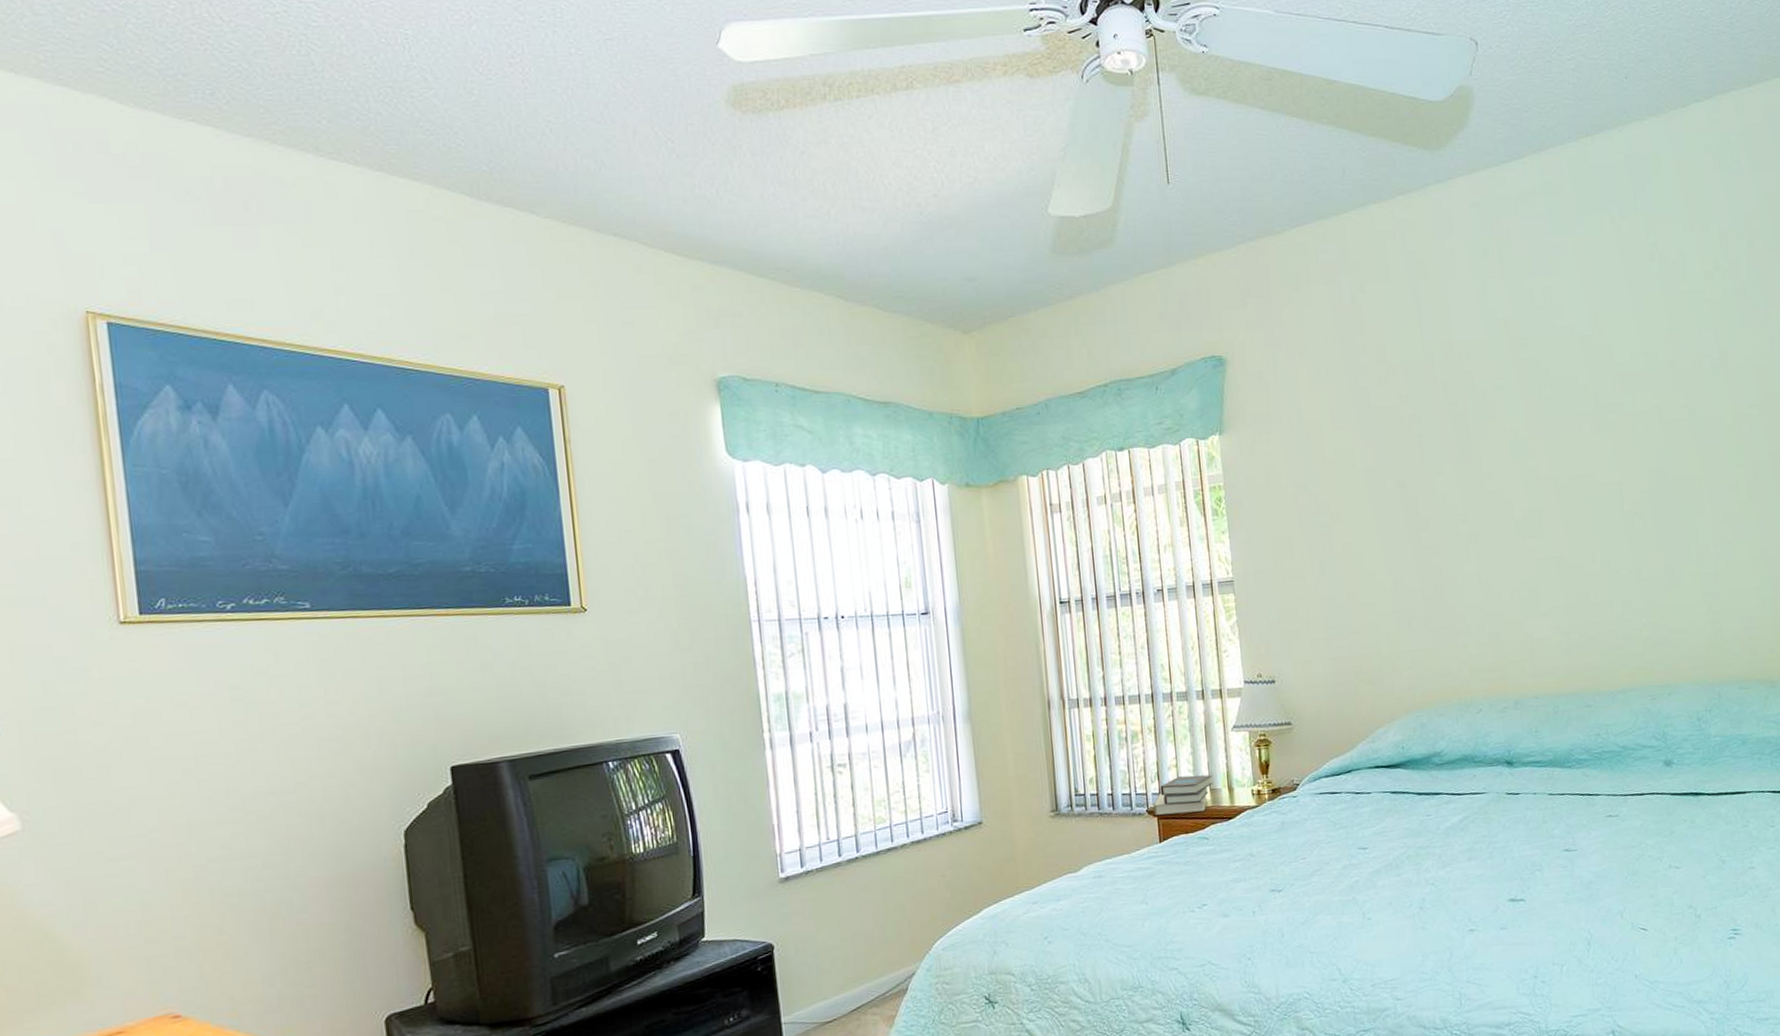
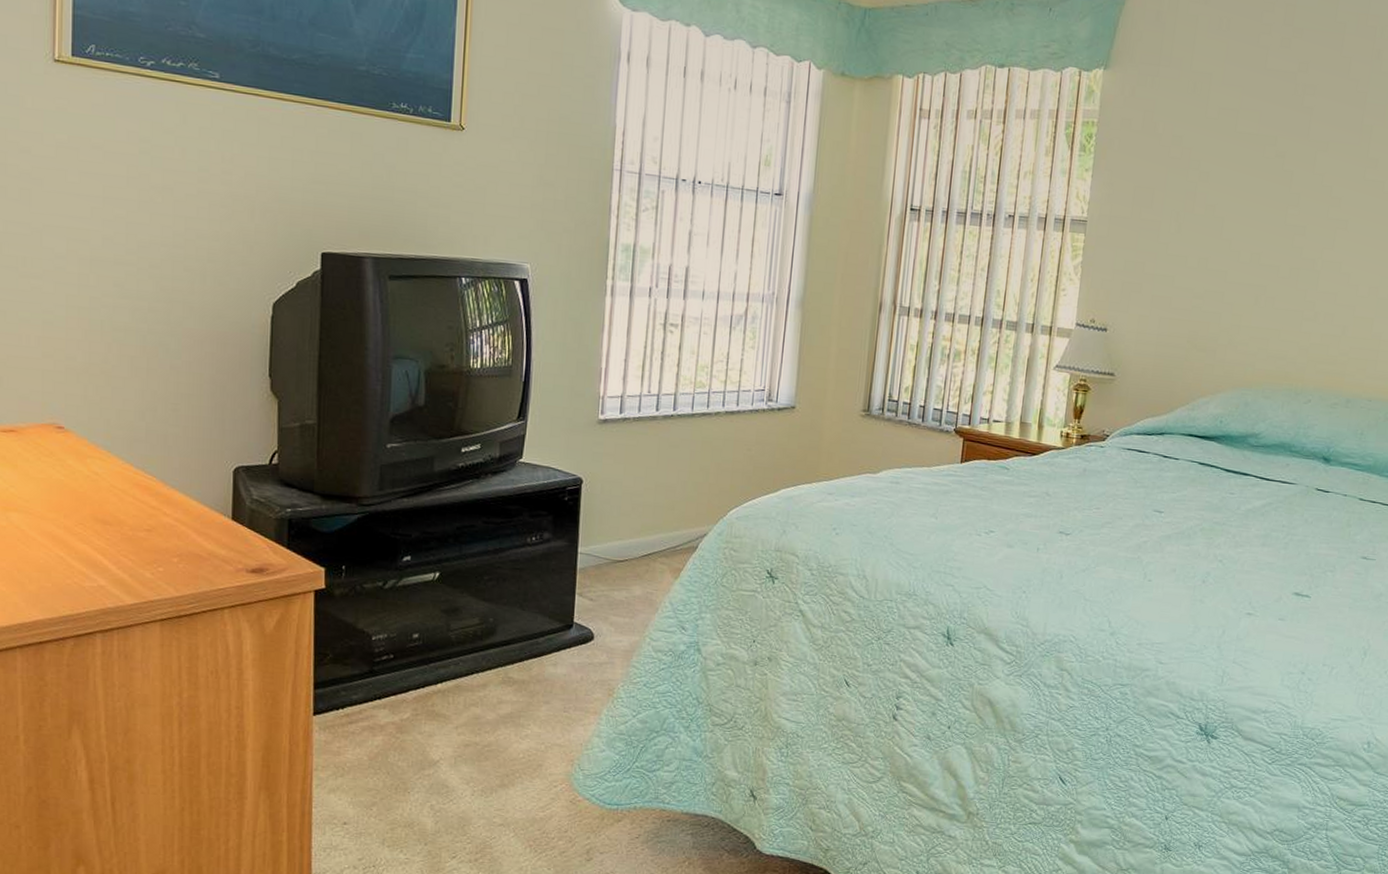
books: present [1153,774,1213,815] -> none [961,403,1026,443]

